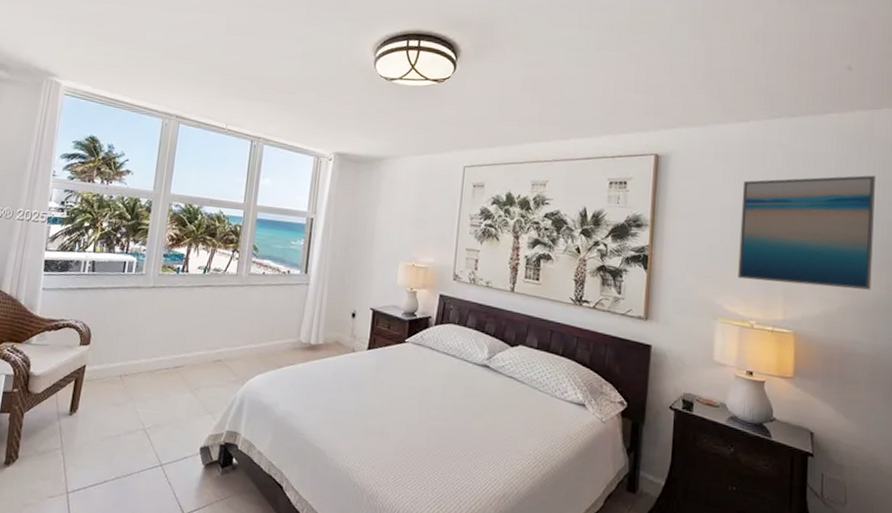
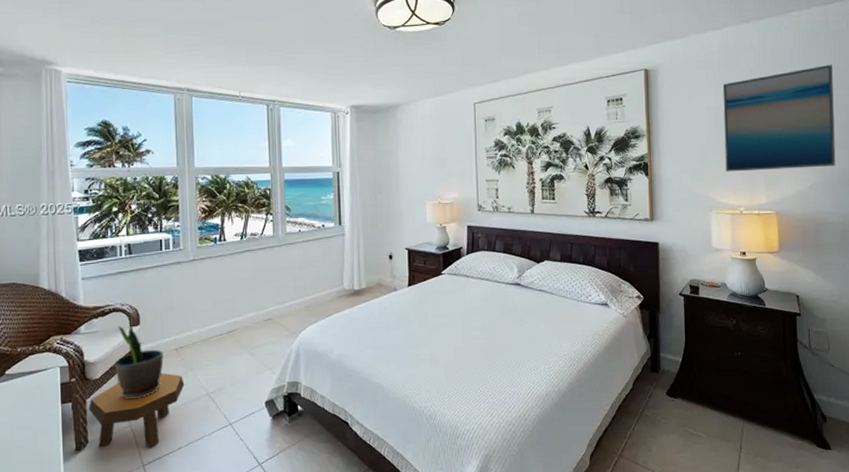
footstool: none [25,398,123,475] -> present [89,372,185,447]
potted plant: none [57,340,107,421] -> present [114,322,164,400]

